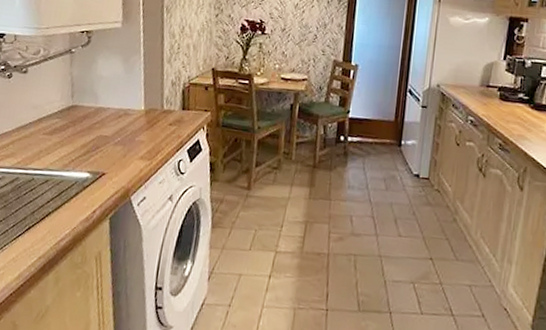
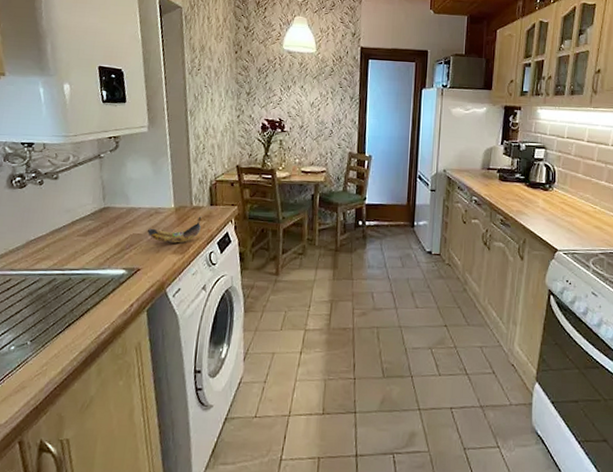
banana: none [114,120,173,149] -> present [147,216,202,244]

